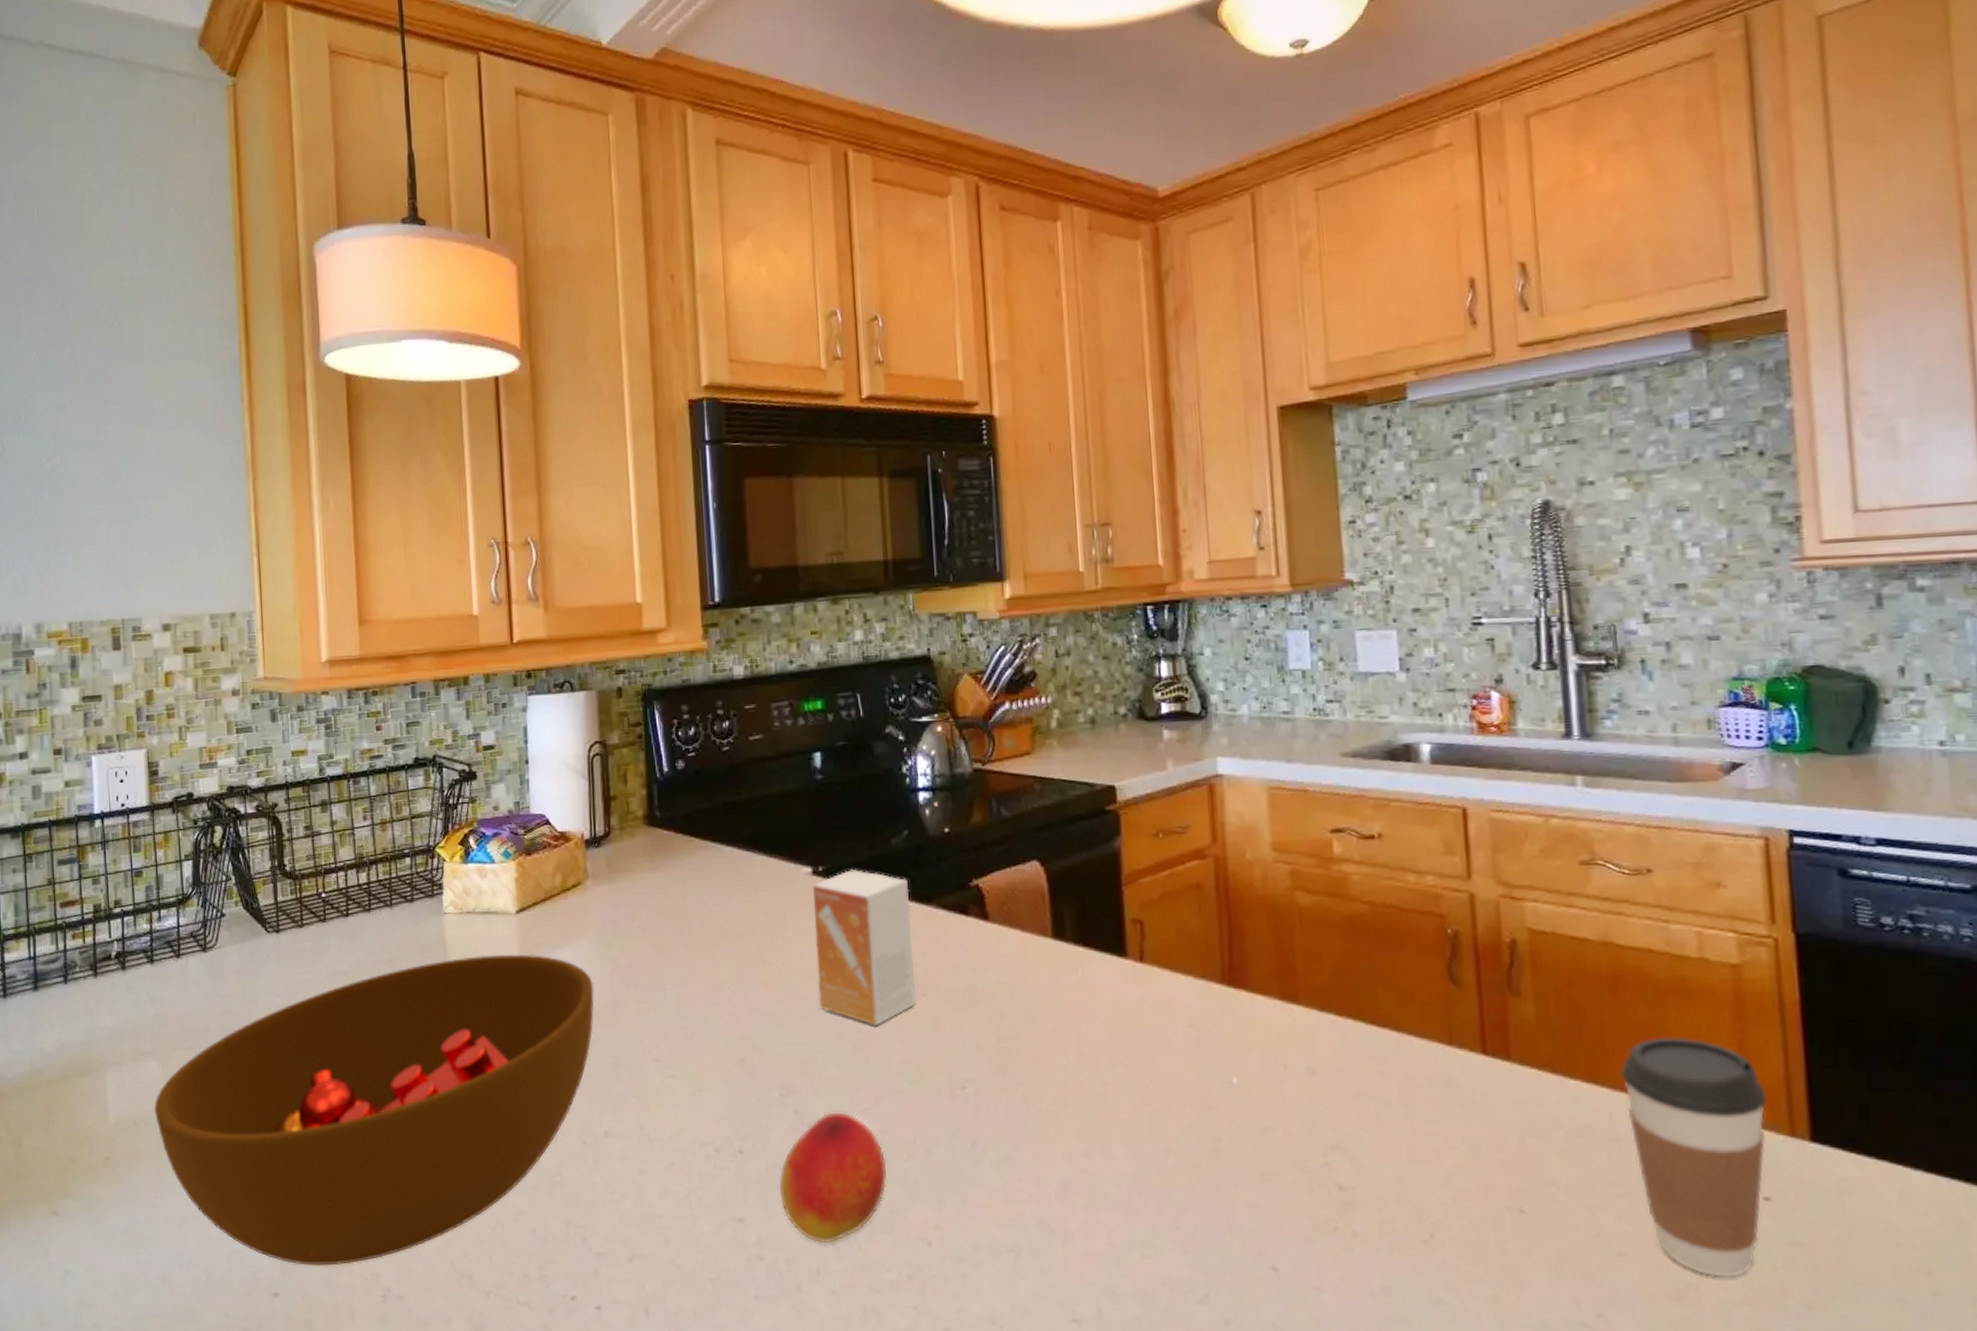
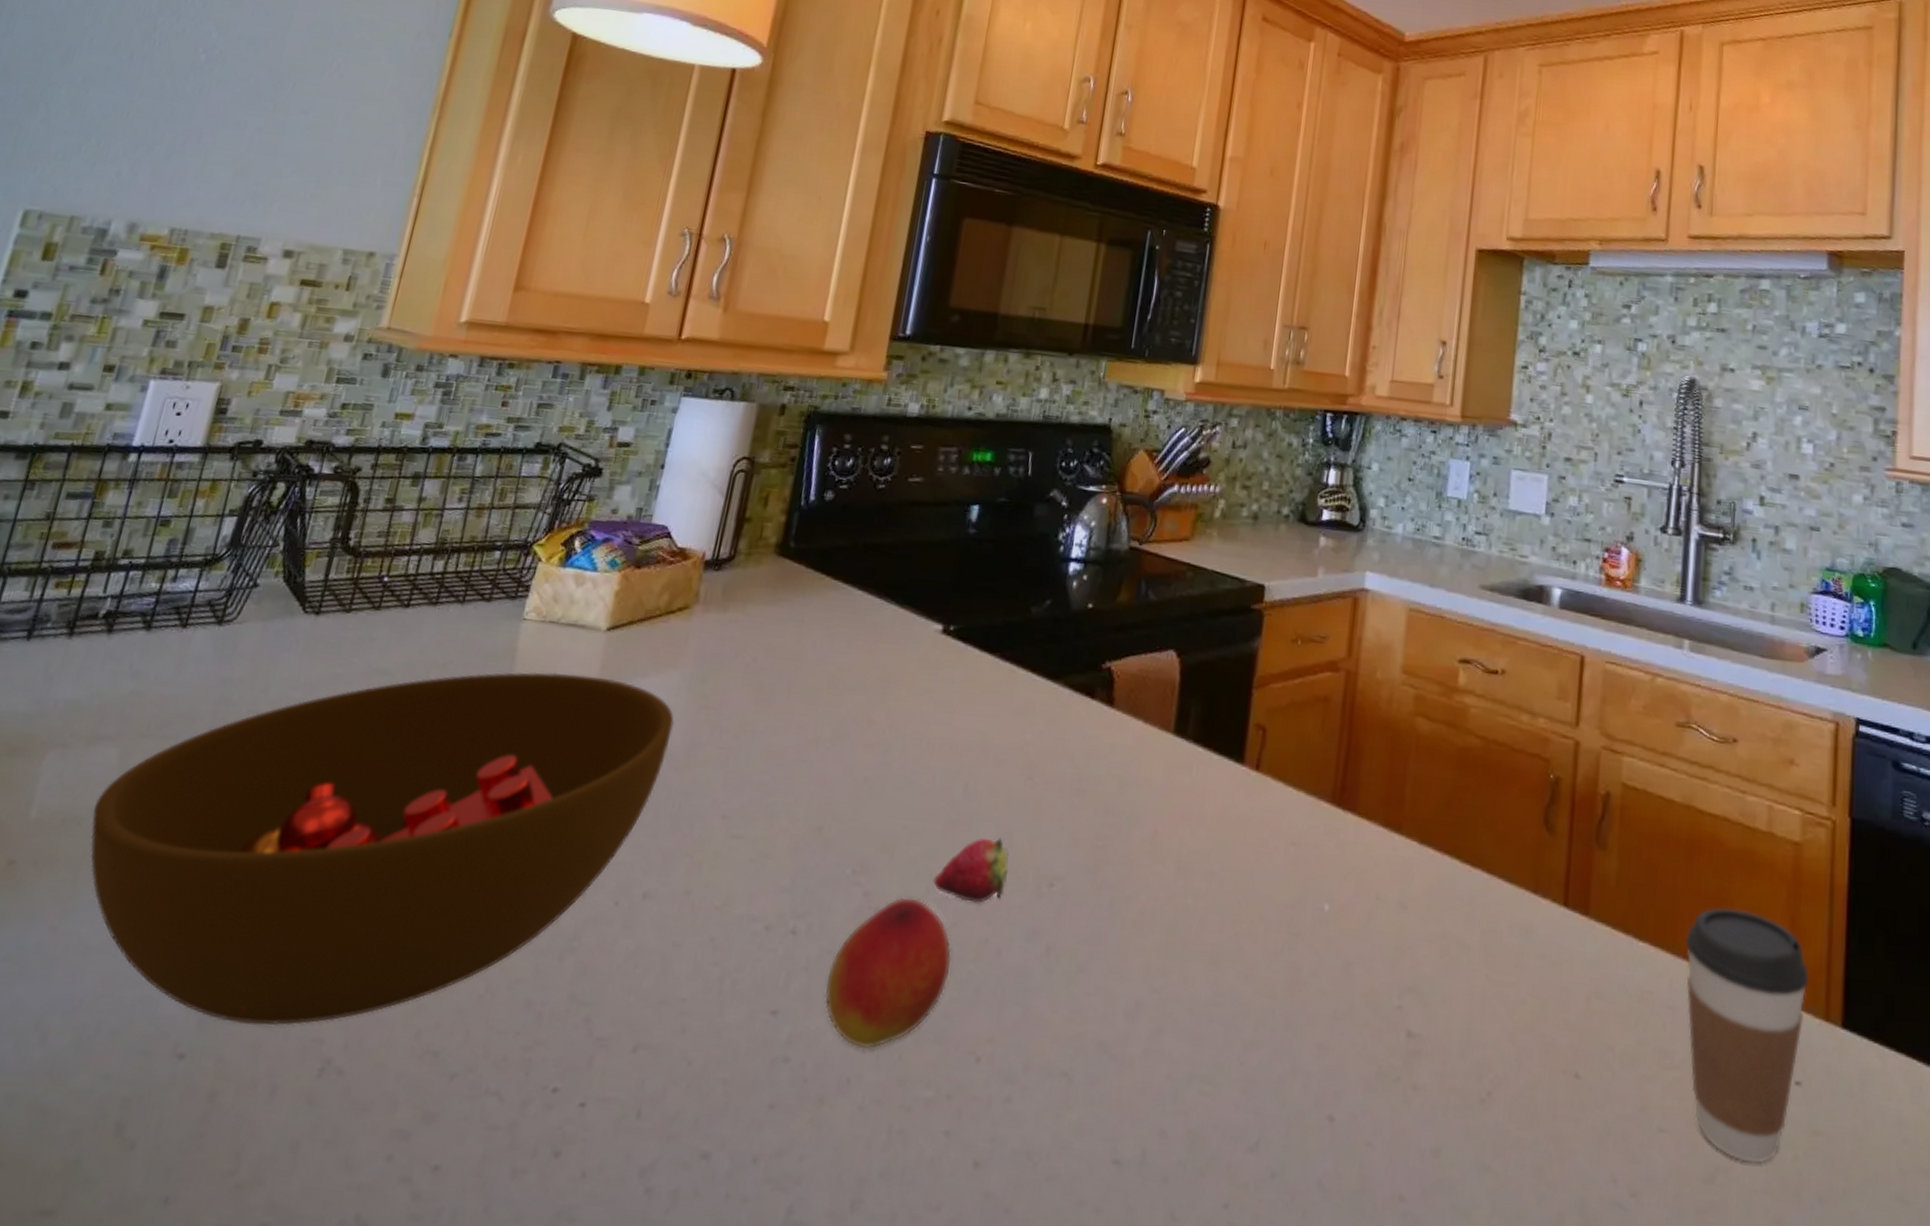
small box: present [813,868,916,1027] -> none [917,632,1040,807]
fruit: none [854,1051,922,1110] -> present [933,837,1009,903]

